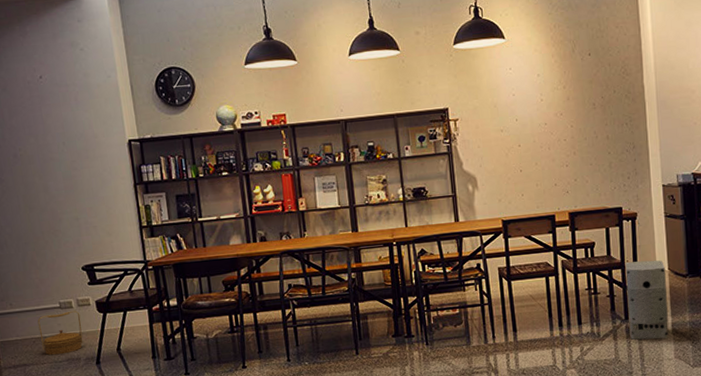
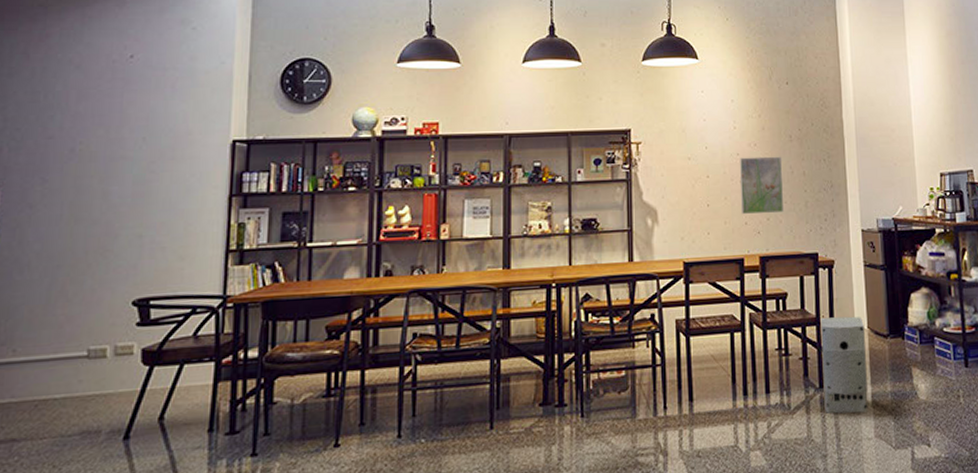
basket: present [37,310,83,356] -> none [47,361,115,427]
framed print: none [548,123,590,177] -> present [740,156,784,215]

